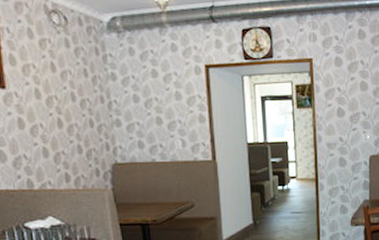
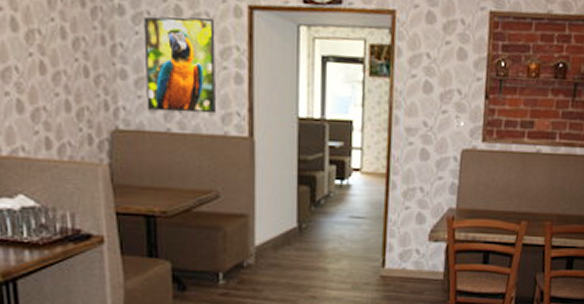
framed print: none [130,76,187,147] -> present [143,16,215,114]

